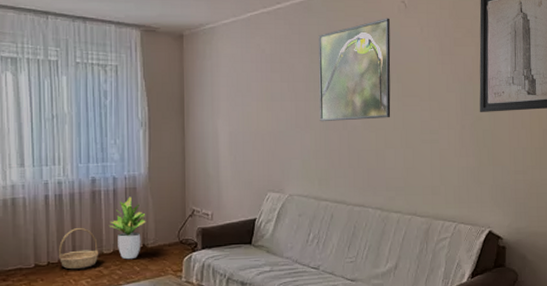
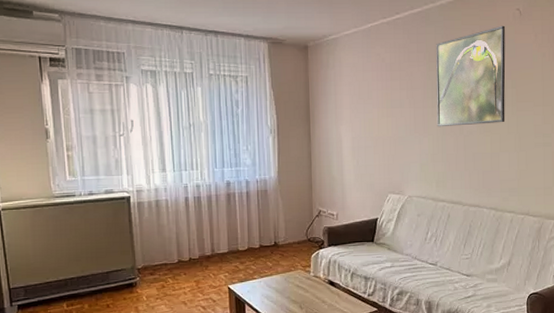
basket: present [59,228,99,270] -> none [199,227,235,265]
potted plant: present [110,196,146,260] -> none [244,198,277,256]

